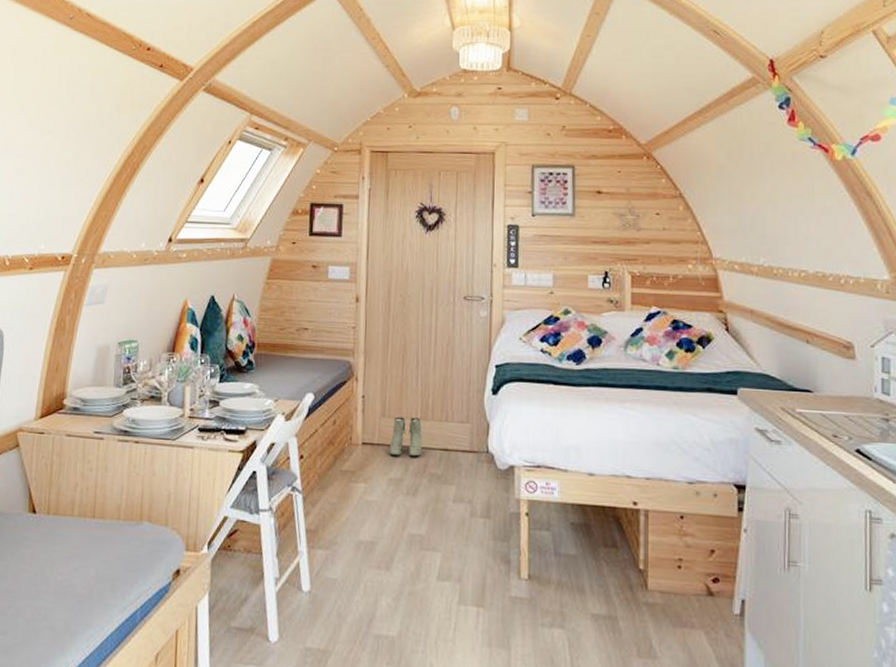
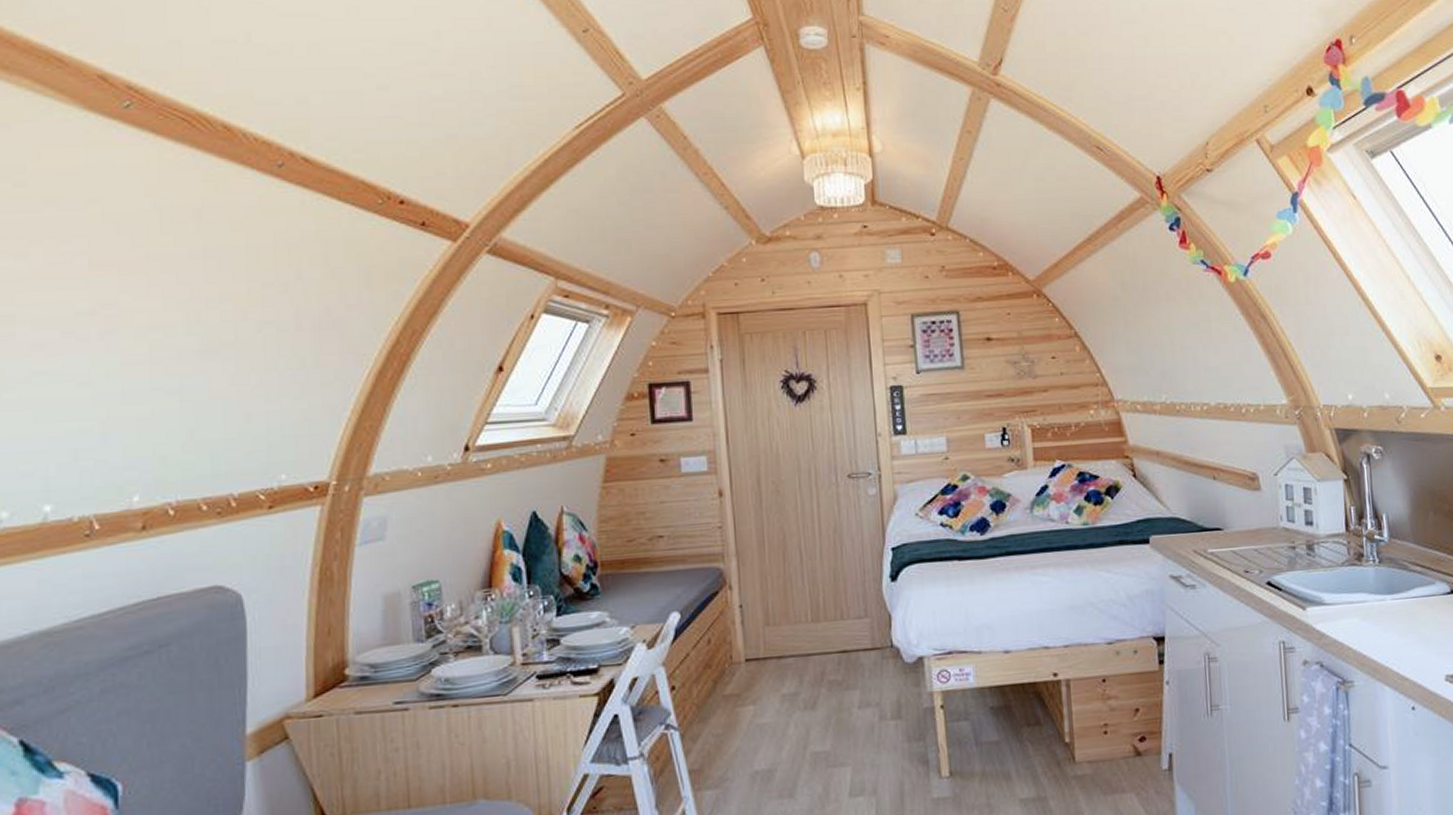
boots: present [389,416,423,457] -> none [778,620,817,668]

